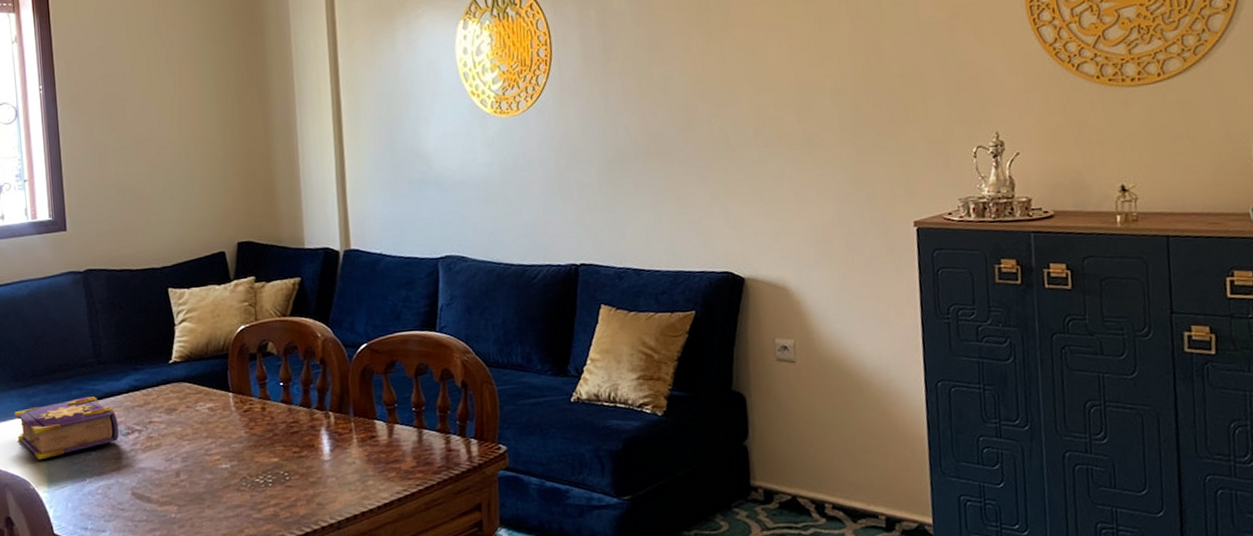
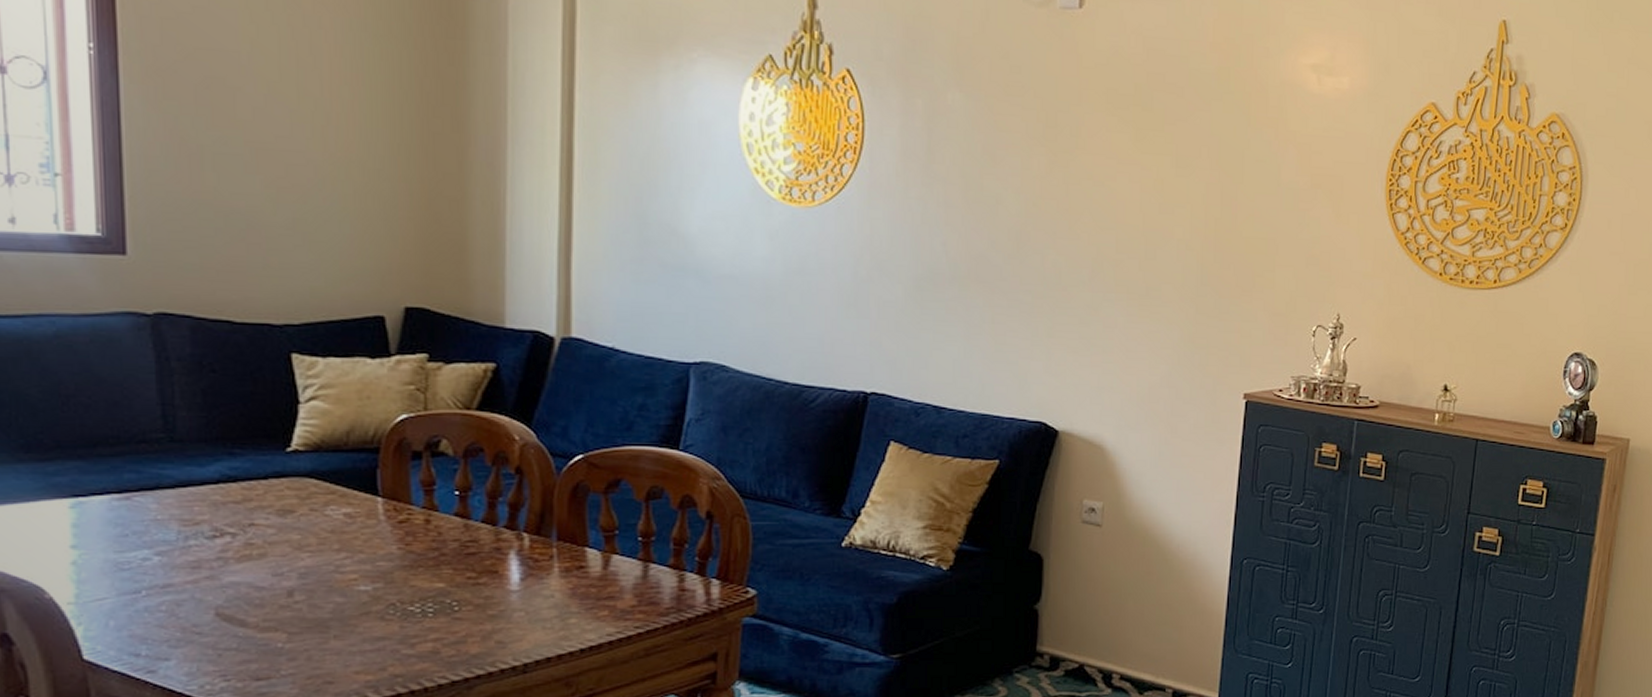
book: present [14,396,119,460] -> none [21,484,200,561]

